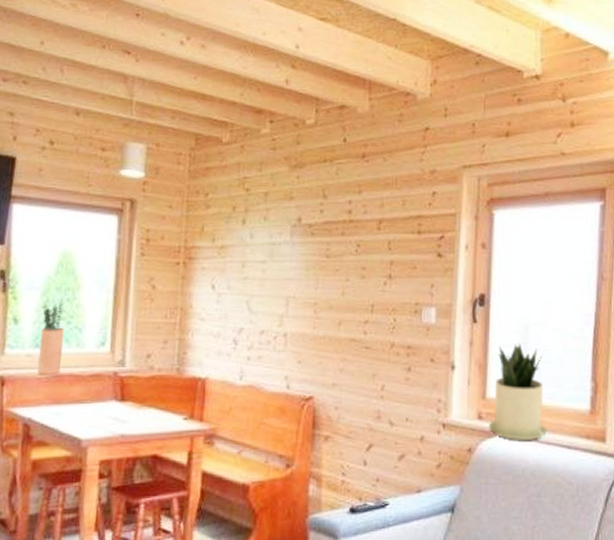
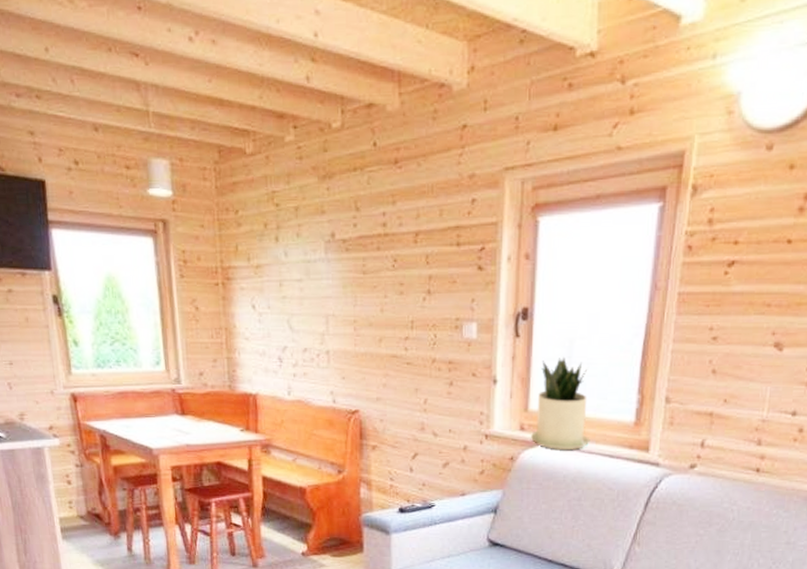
vase: present [37,297,65,375] -> none [97,320,125,393]

